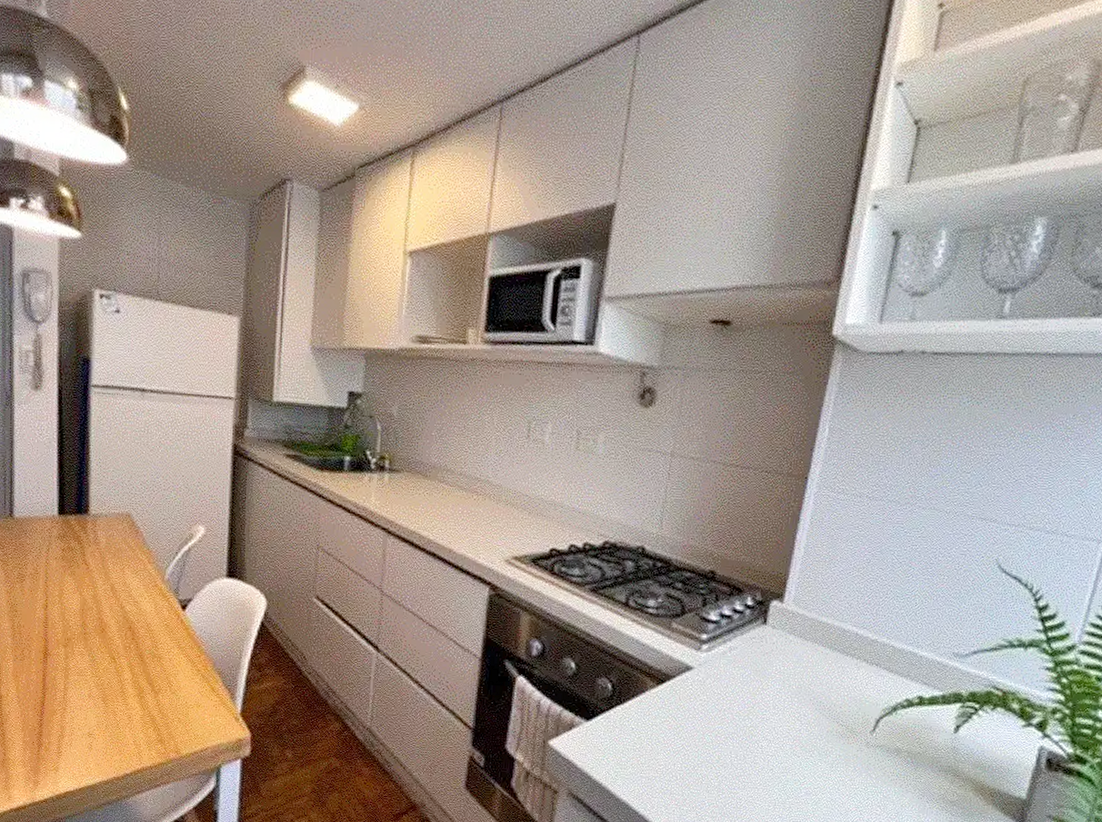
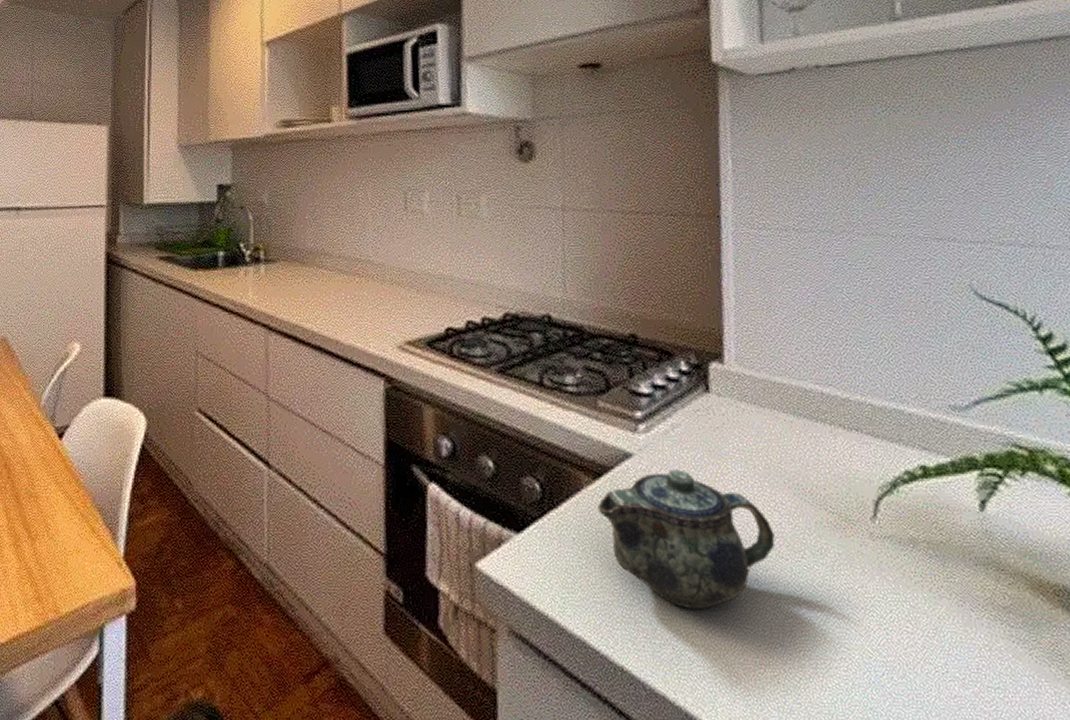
teapot: none [656,682,794,788] -> present [597,469,776,610]

